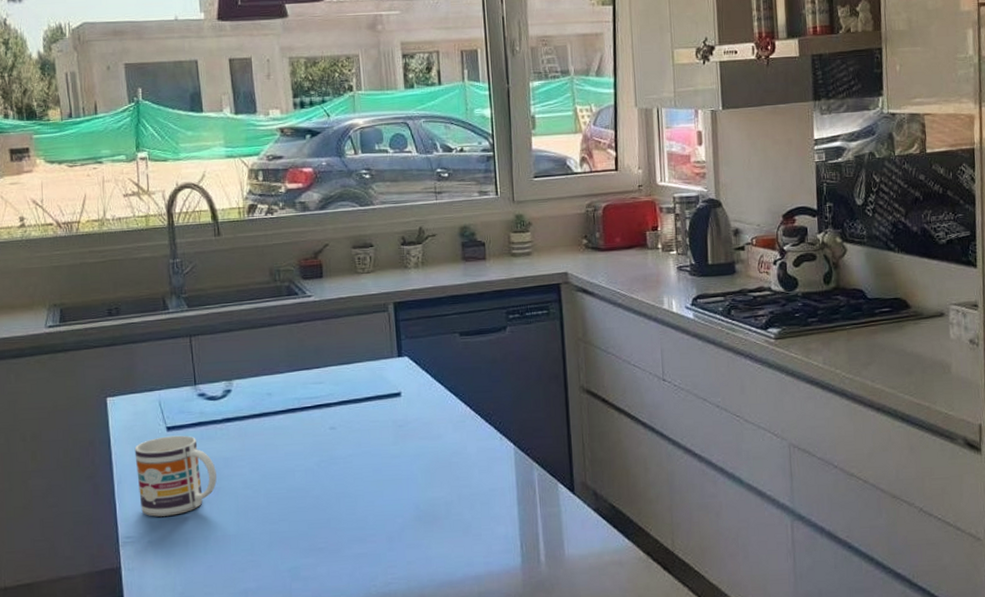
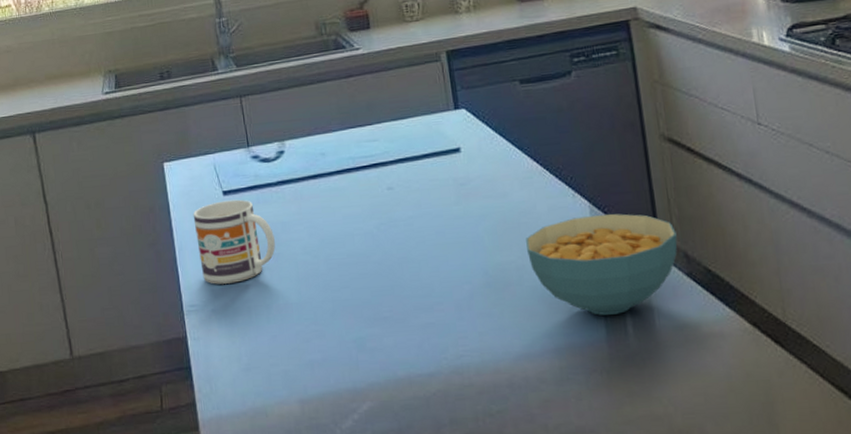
cereal bowl: none [456,455,588,547] -> present [526,213,678,316]

